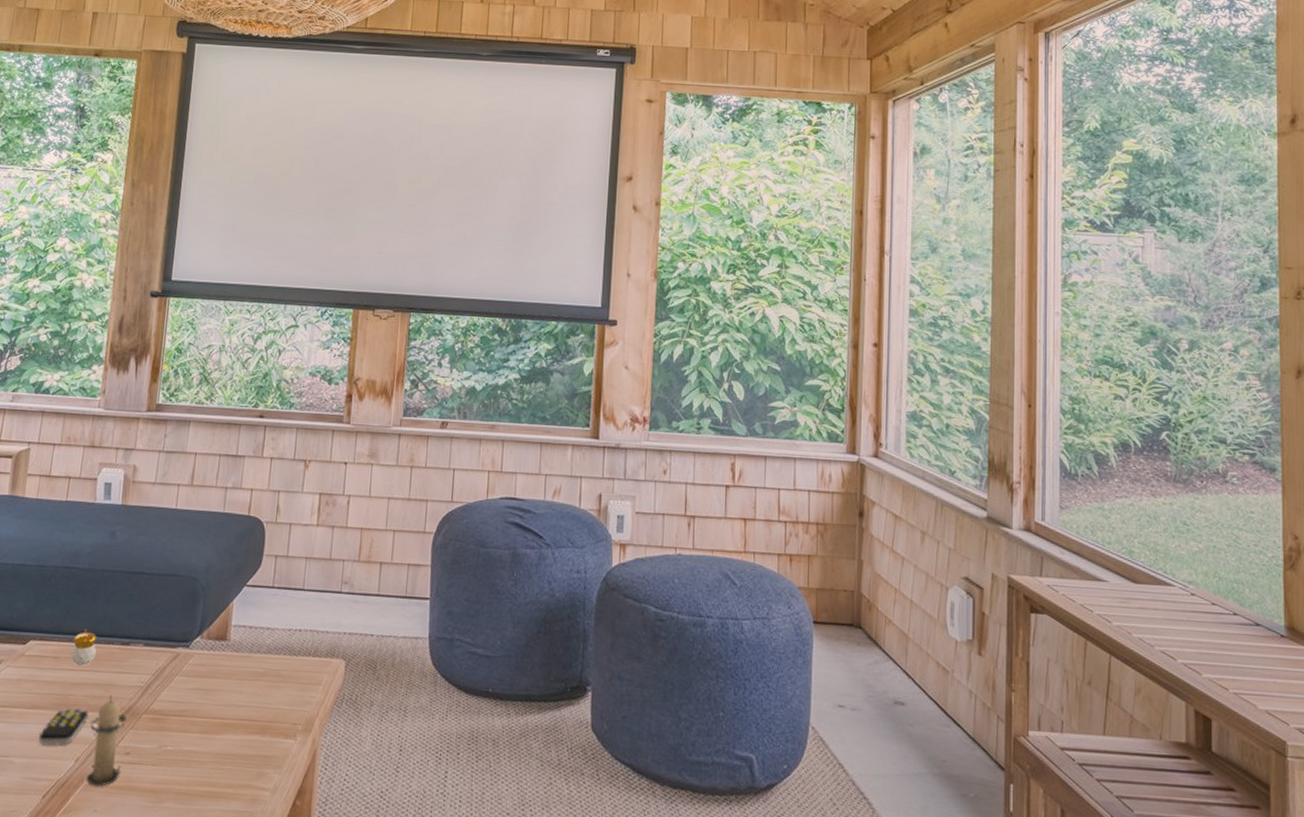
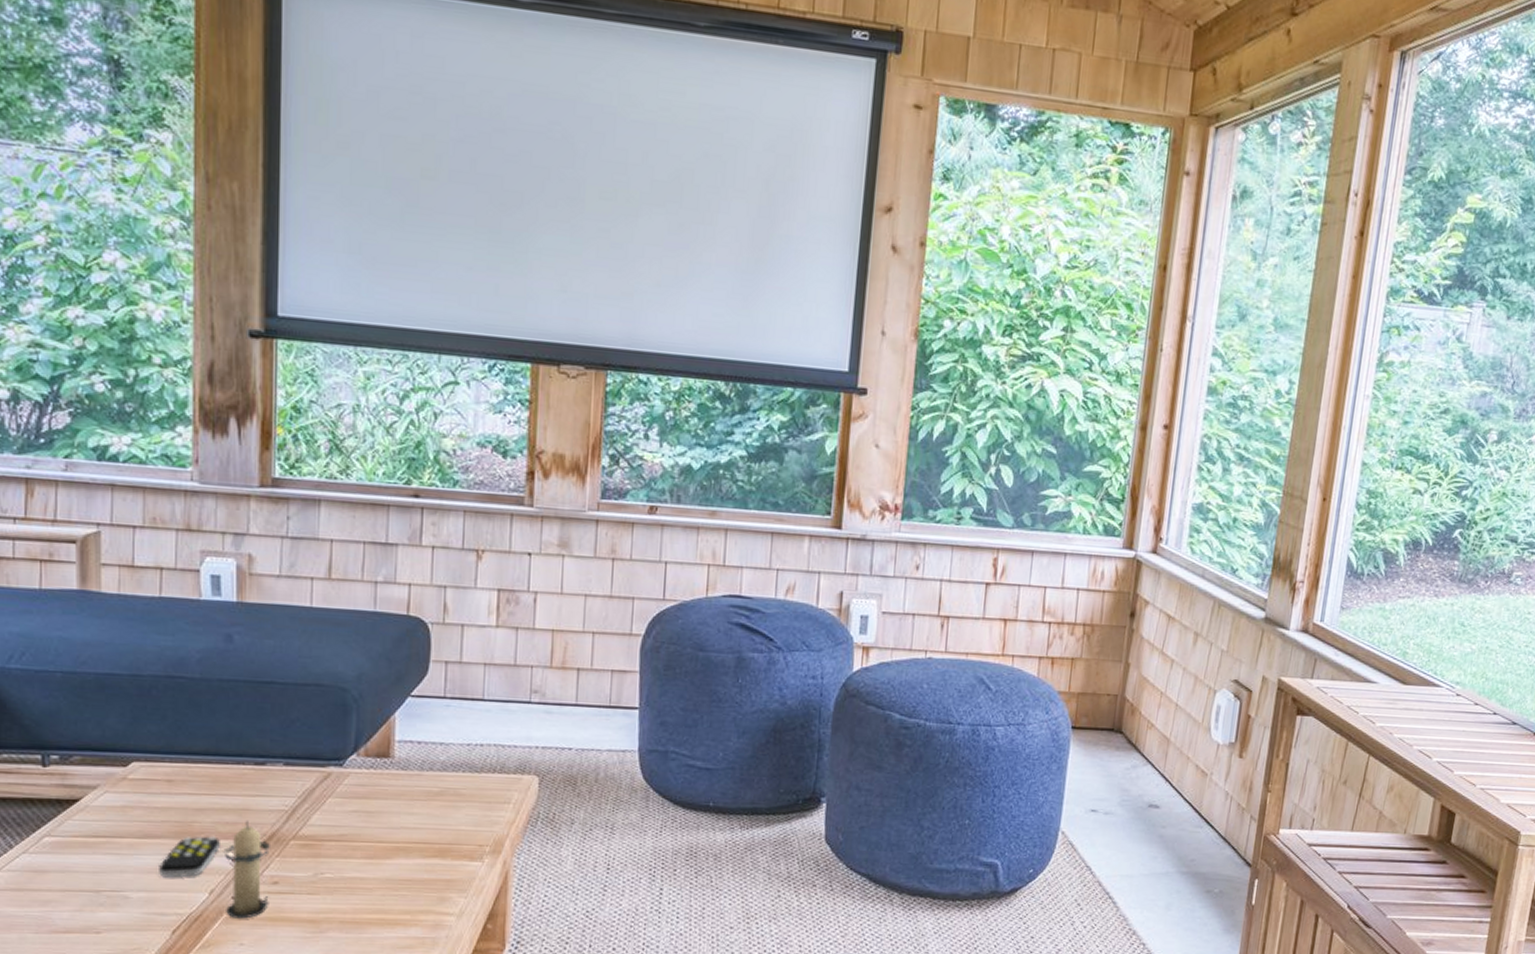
candle: present [70,629,98,666] -> none [188,748,222,789]

